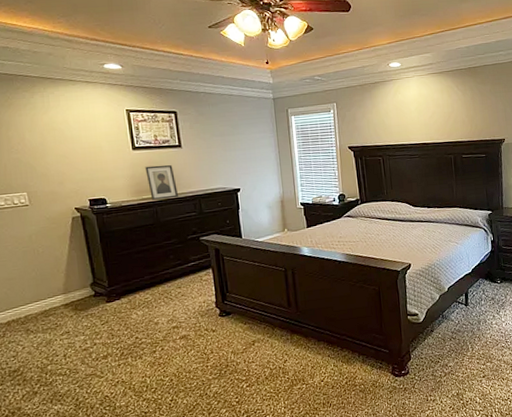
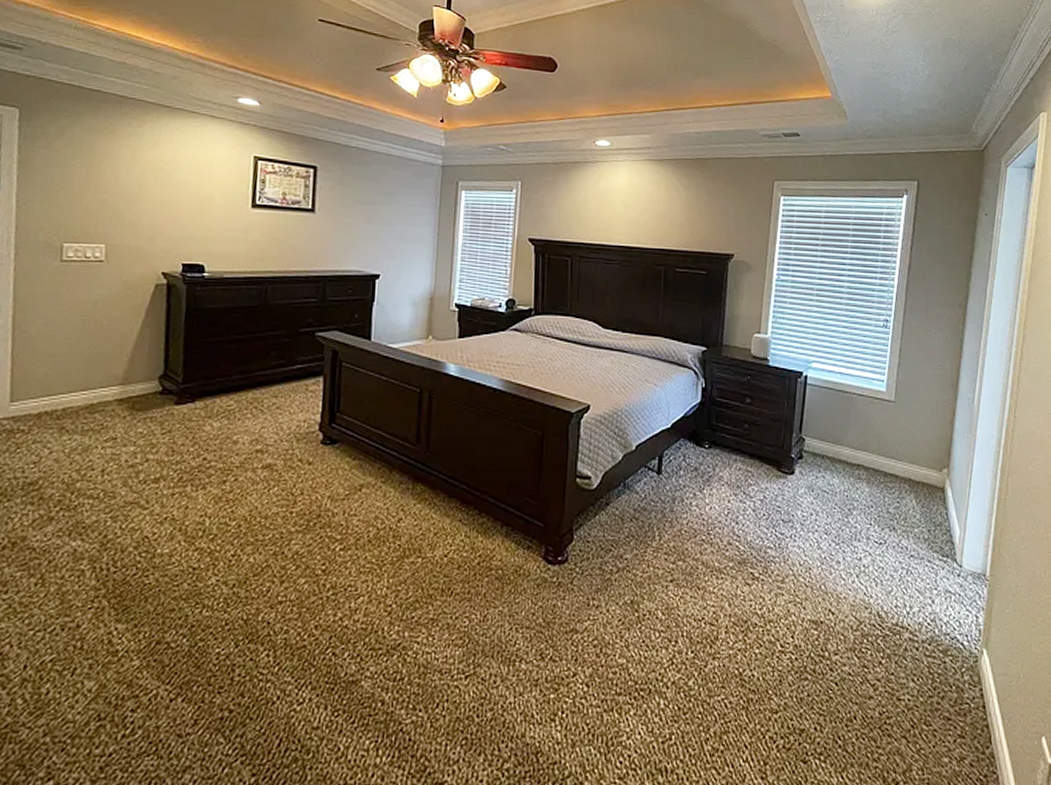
picture frame: present [145,164,179,200] -> none [262,230,300,276]

